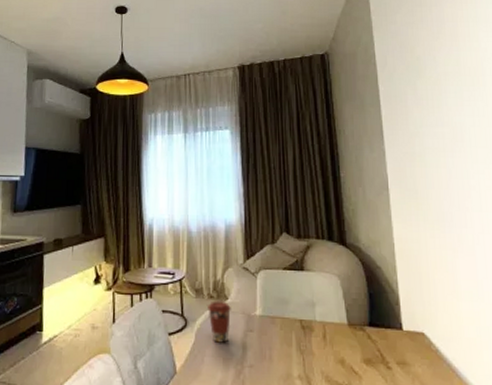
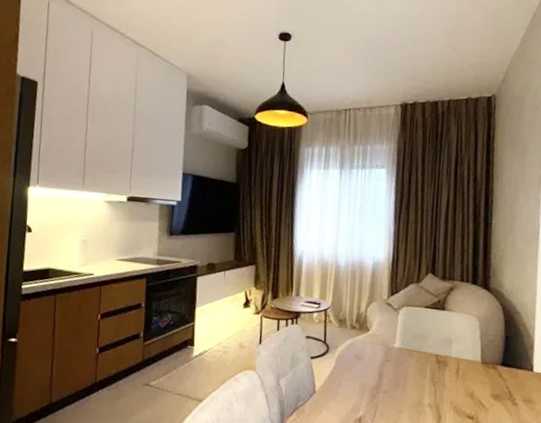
coffee cup: present [208,300,231,343] -> none [349,331,372,370]

